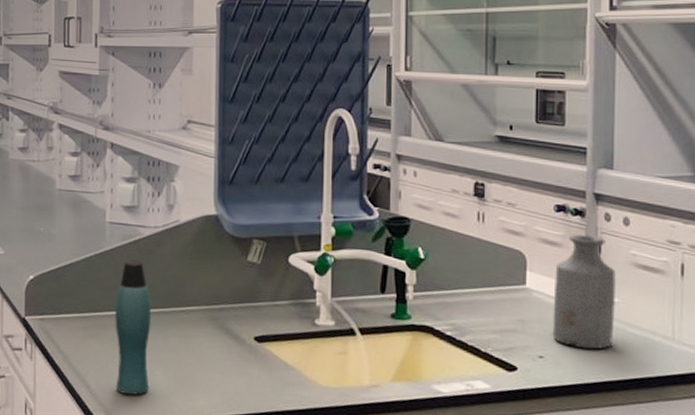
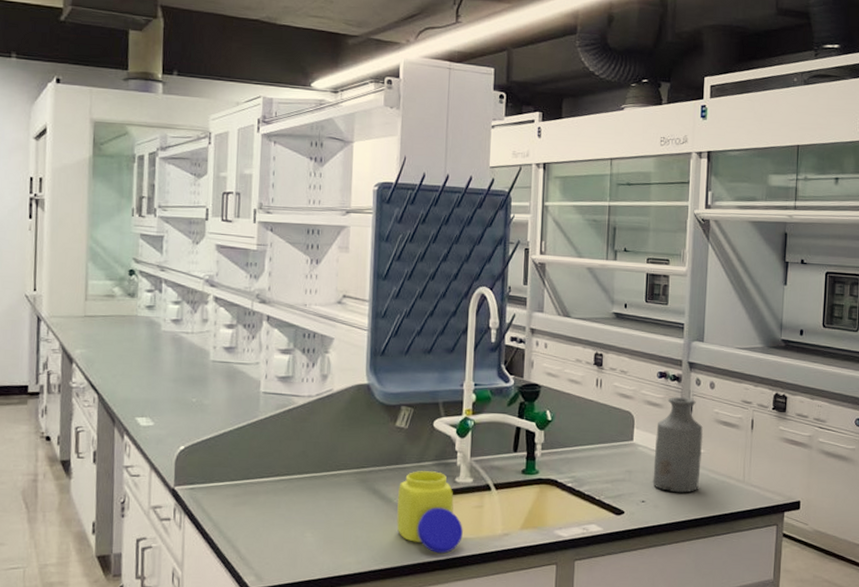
bottle: present [115,260,152,395] -> none [266,428,304,557]
jar: none [251,310,325,403] -> present [397,471,463,554]

